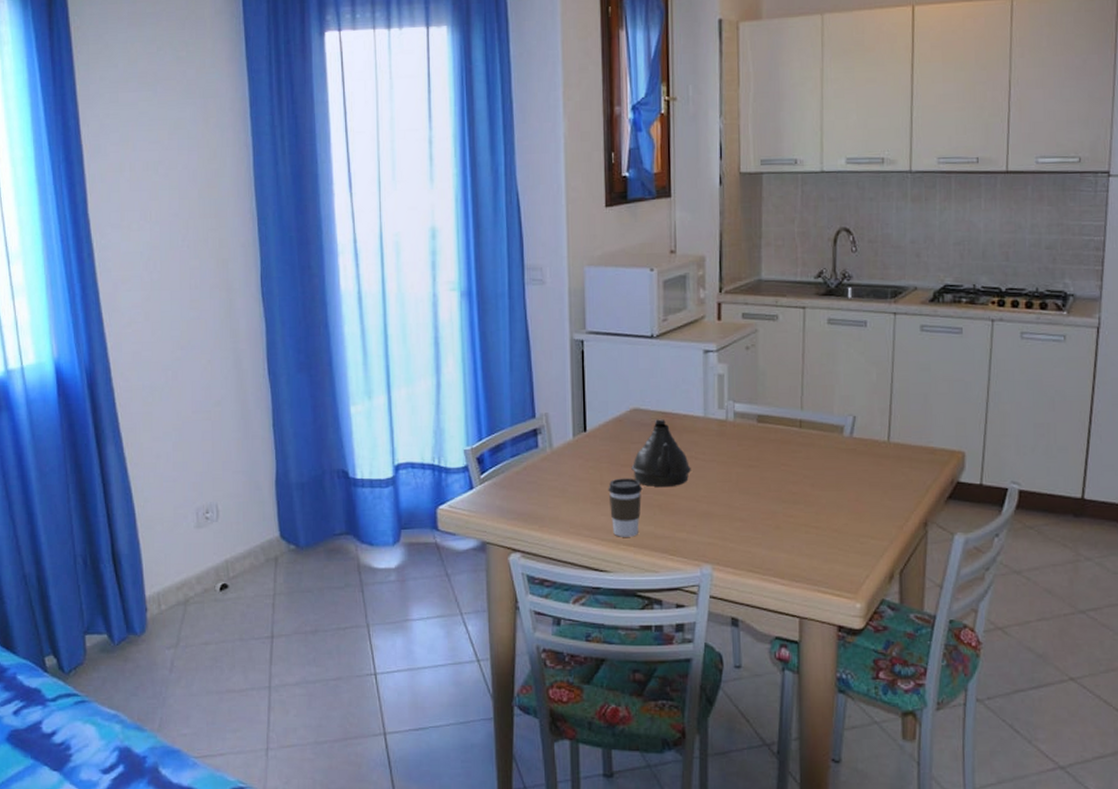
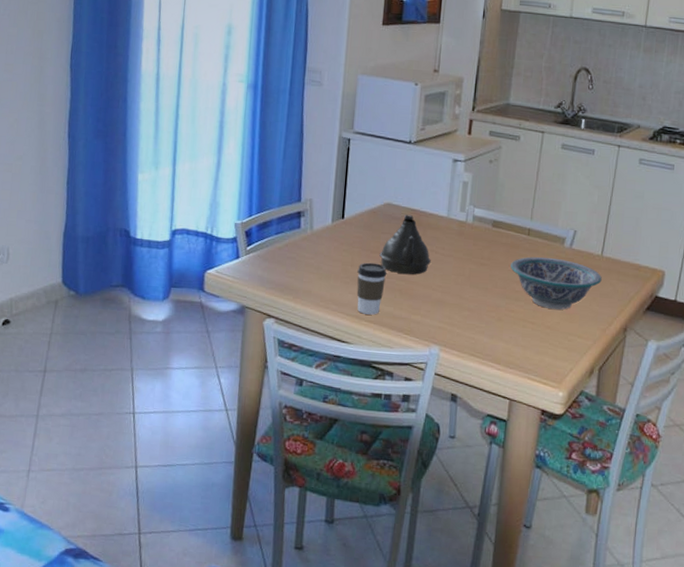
bowl: none [783,450,892,509] -> present [510,256,602,310]

